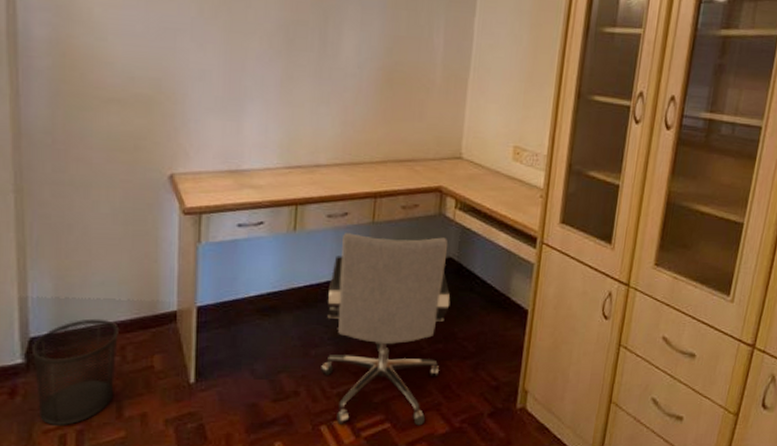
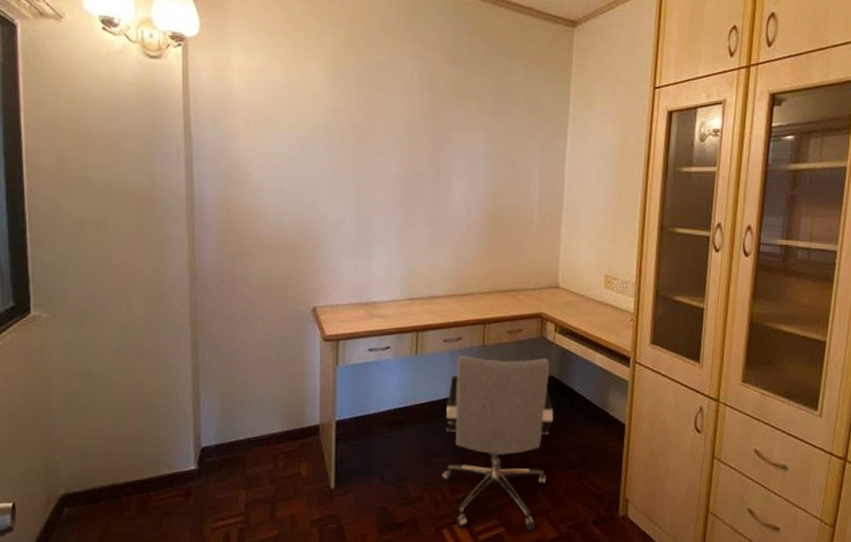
waste bin: present [33,318,119,425] -> none [204,431,272,524]

